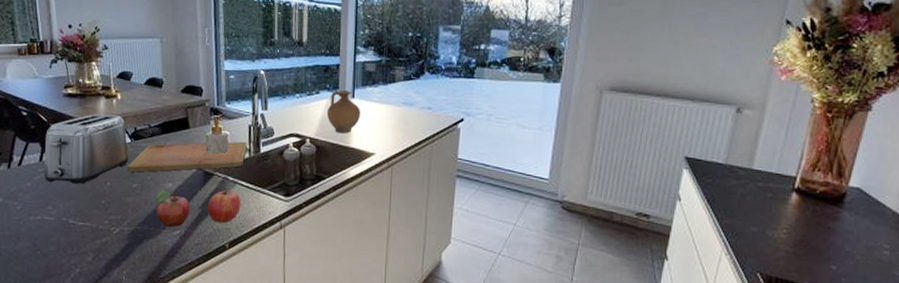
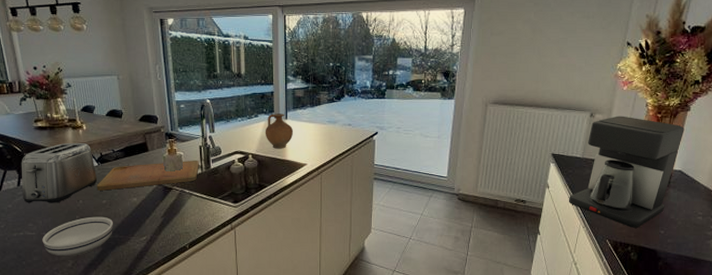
bowl: none [61,202,143,248] -> present [42,216,113,256]
fruit: present [155,191,191,227] -> none [123,205,154,235]
fruit: present [208,189,241,223] -> none [169,200,197,228]
coffee maker: none [706,112,864,260] -> present [568,116,685,228]

